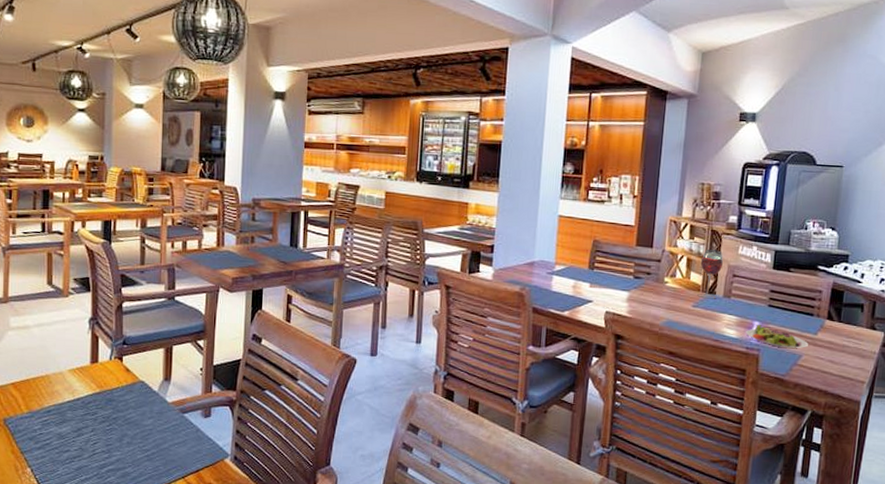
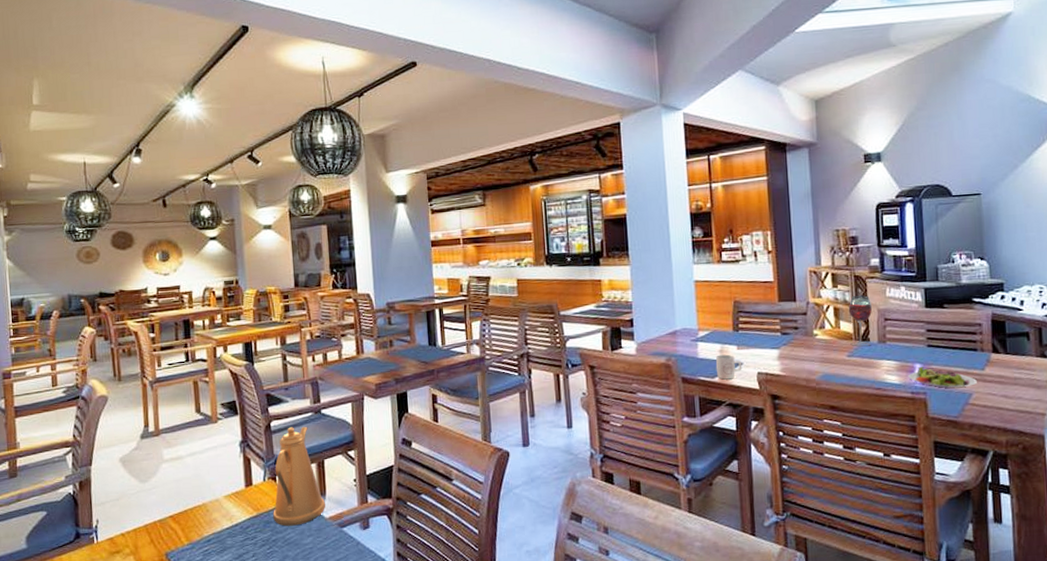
coffee pot: none [116,310,170,407] -> present [273,426,326,526]
mug: none [566,290,593,315] -> present [715,354,743,380]

